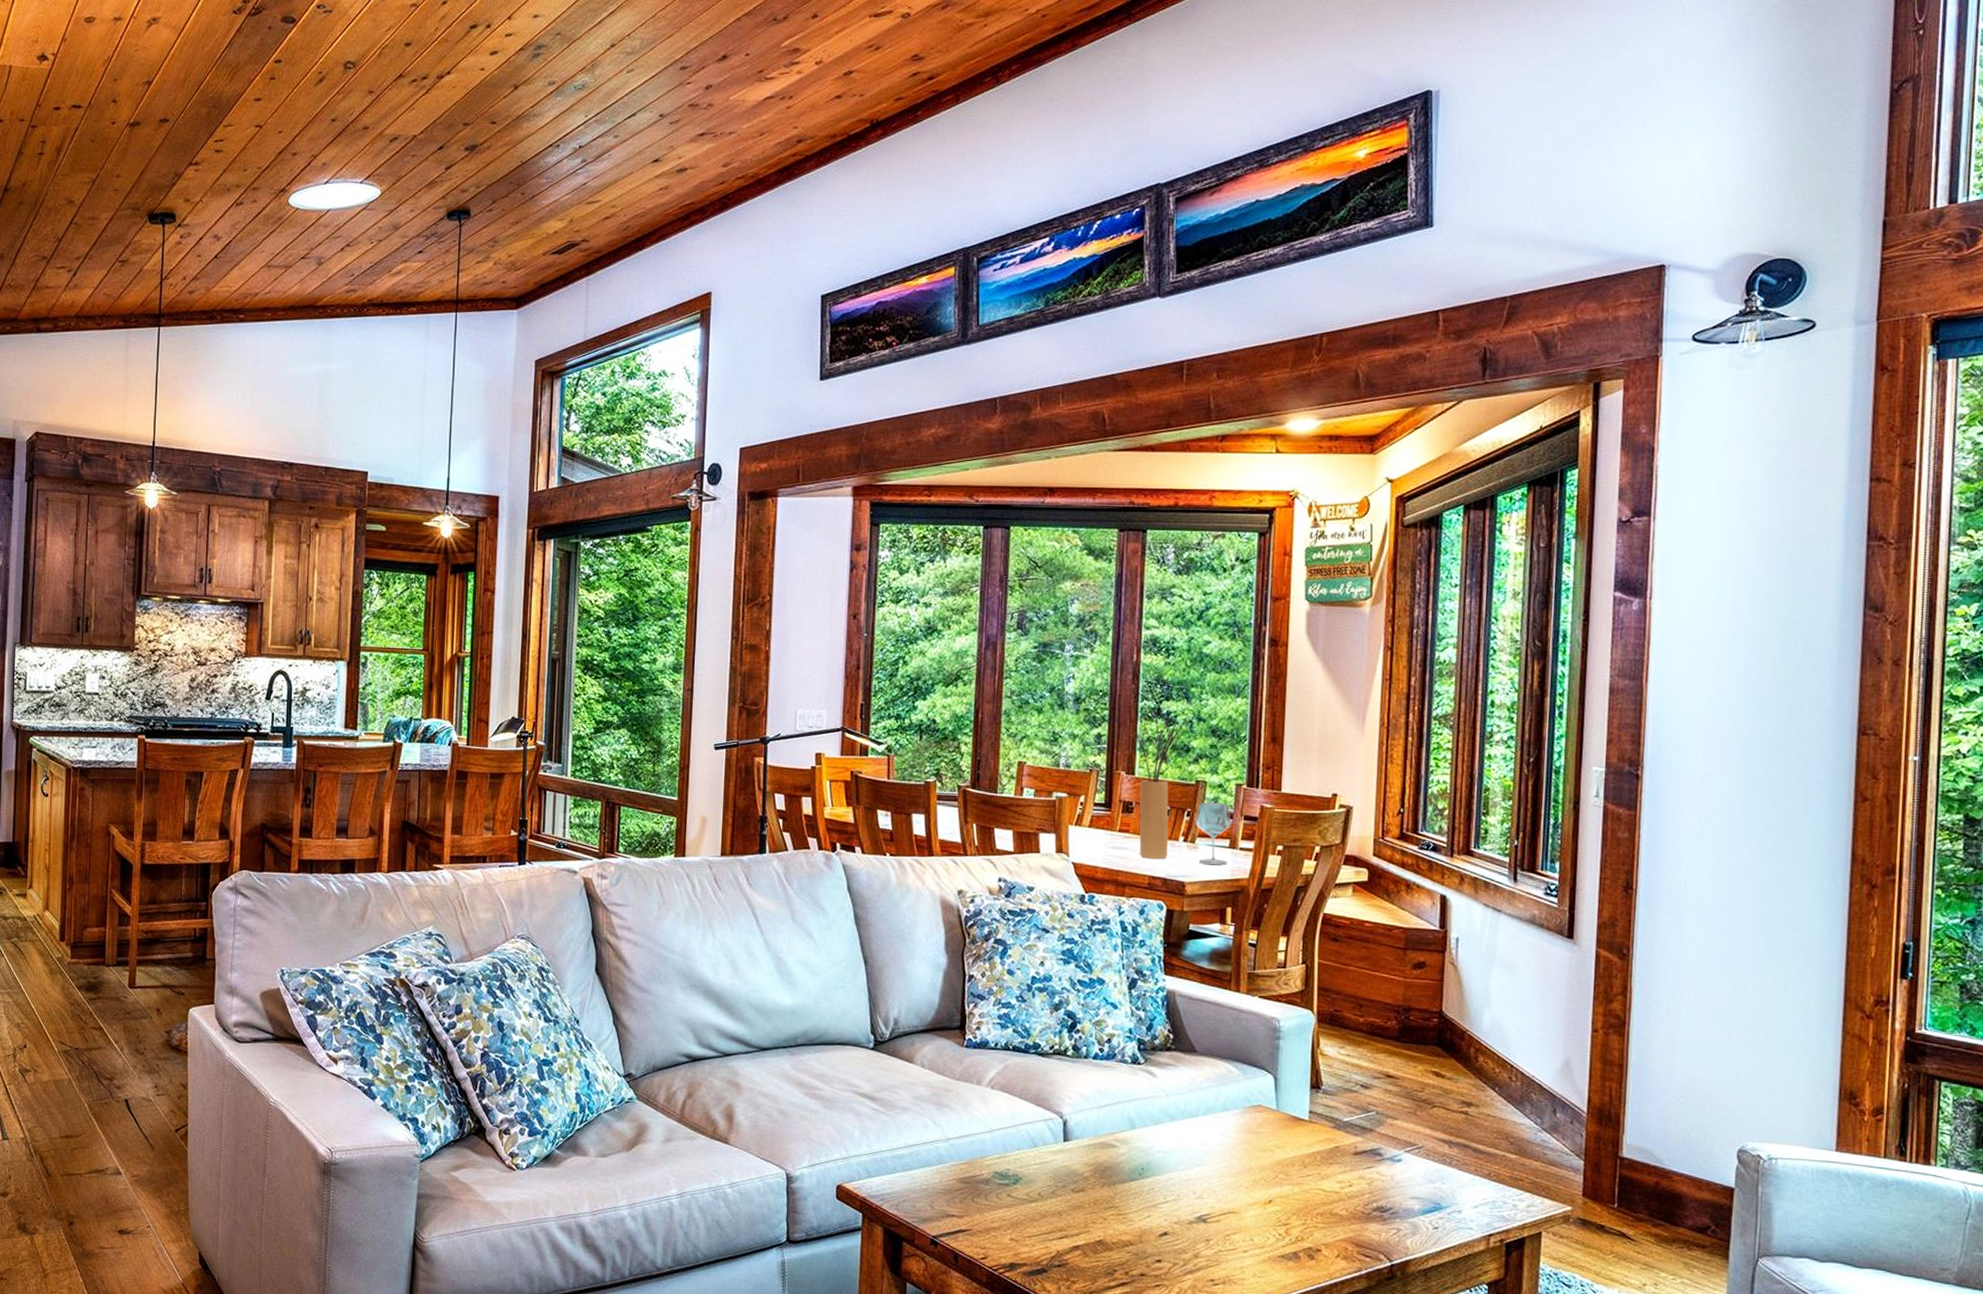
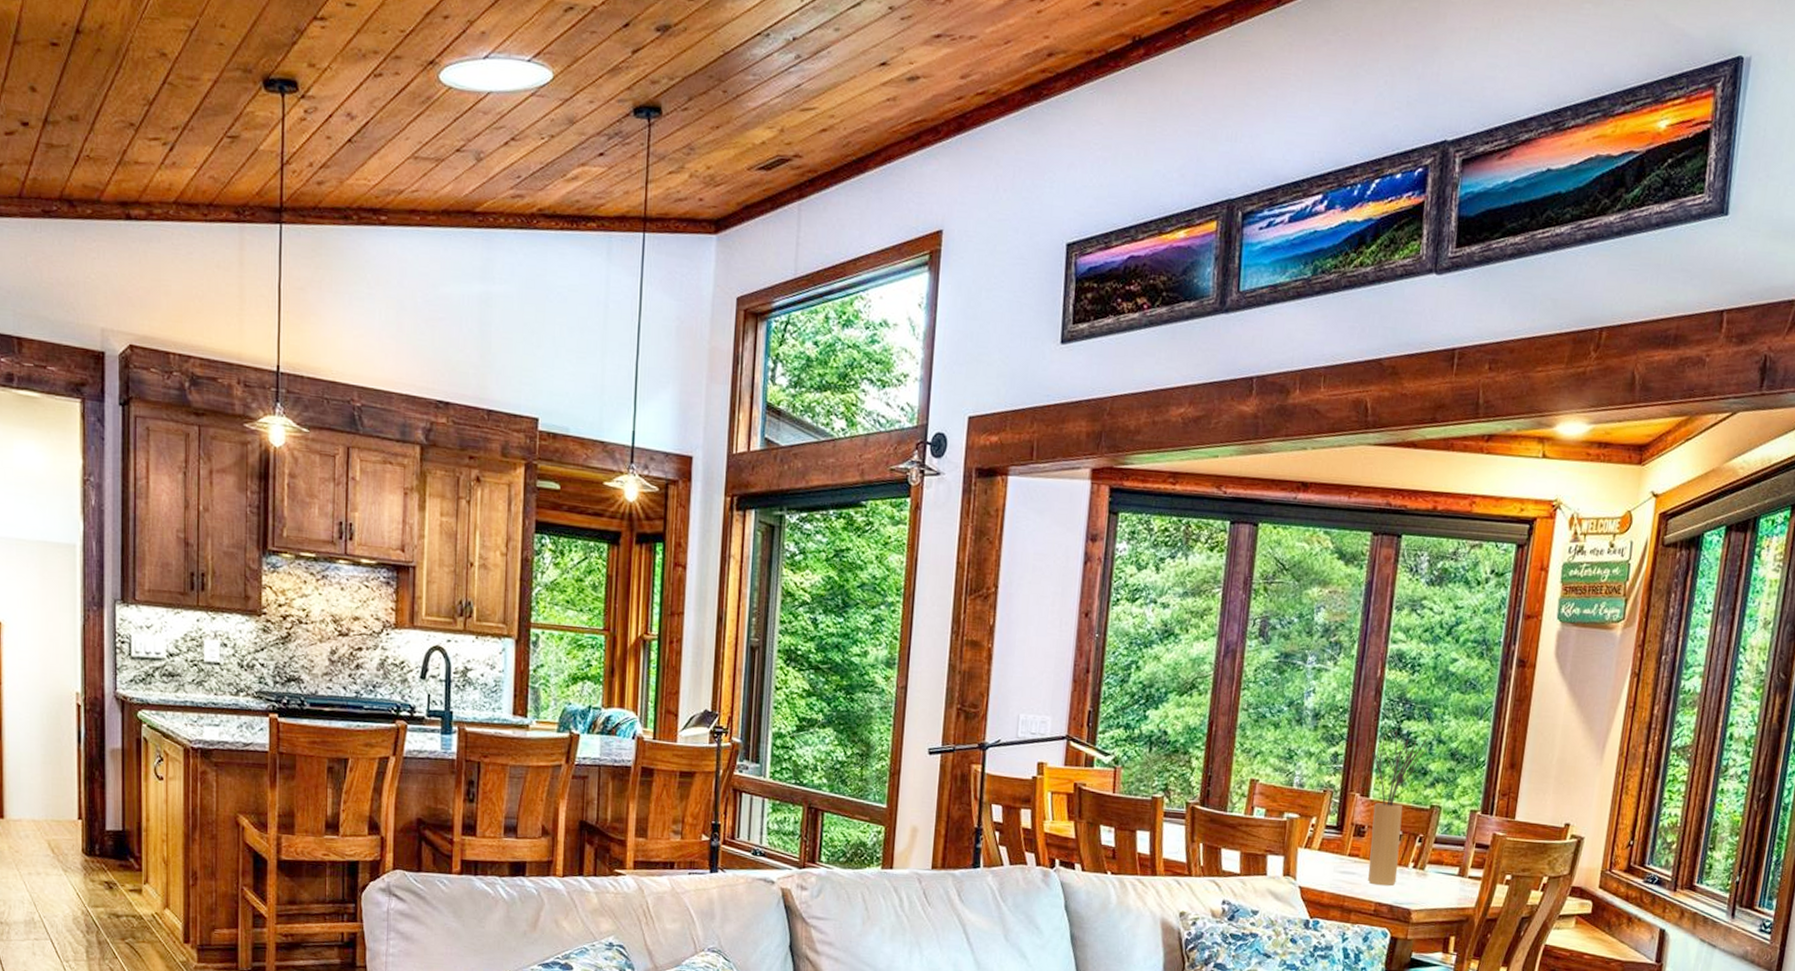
wine glass: present [1195,802,1231,865] -> none [1426,828,1463,893]

